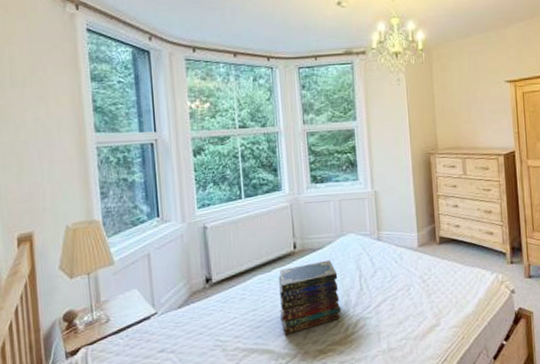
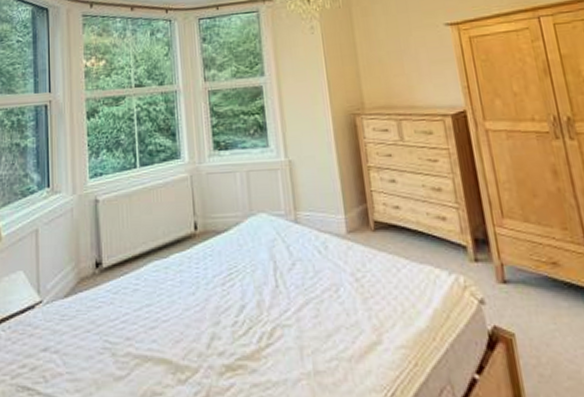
book stack: present [278,260,341,335] -> none [176,246,253,341]

